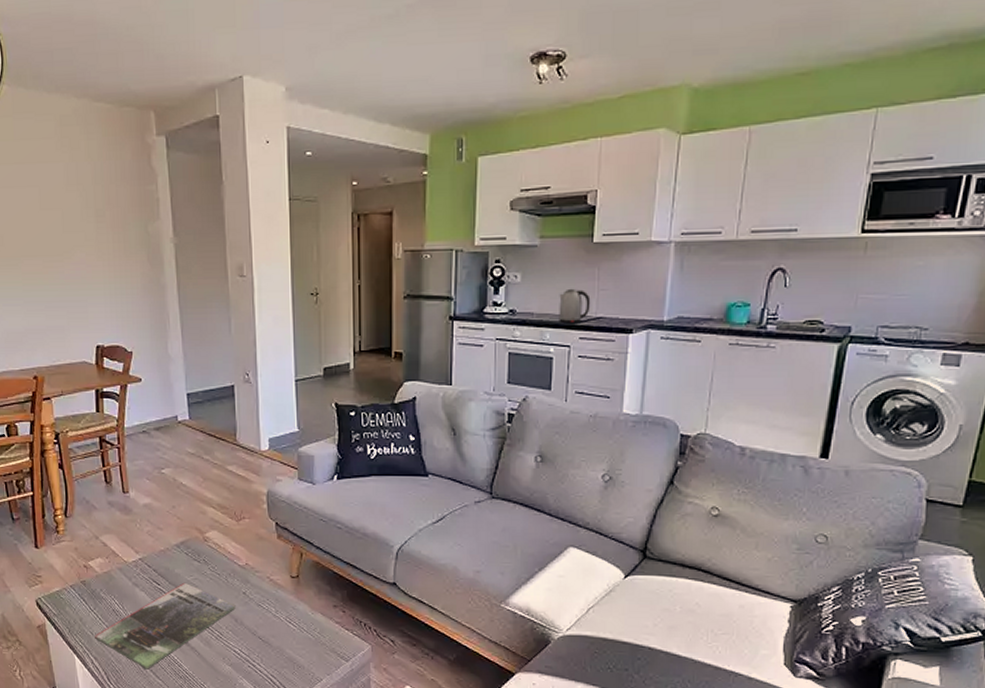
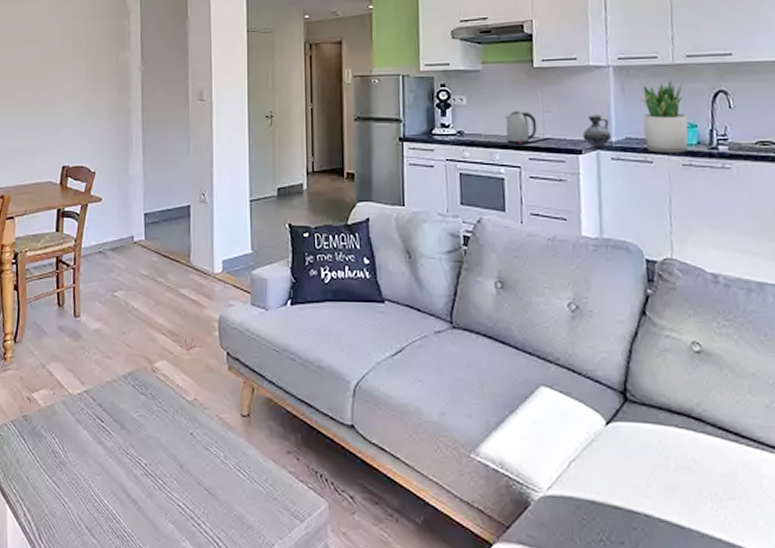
magazine: present [95,582,236,670] -> none [30,419,182,526]
ceramic jug: none [635,293,664,326] -> present [582,114,612,147]
planter: none [697,256,744,333] -> present [641,79,689,154]

